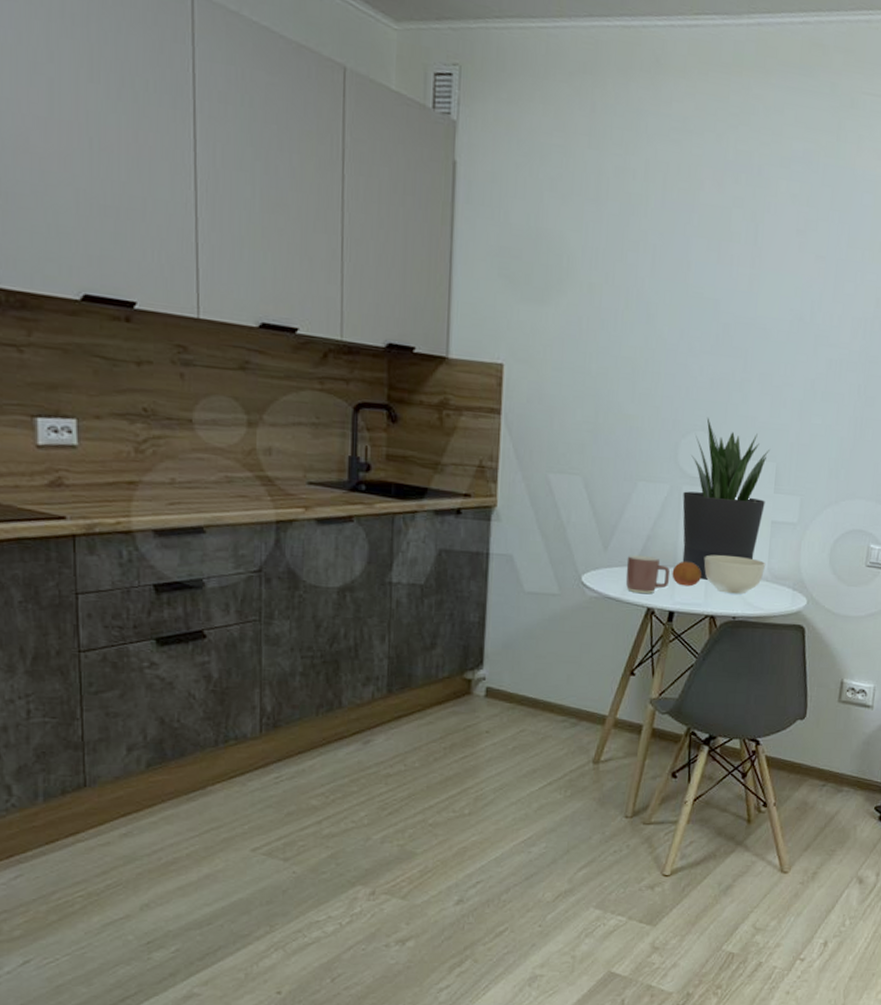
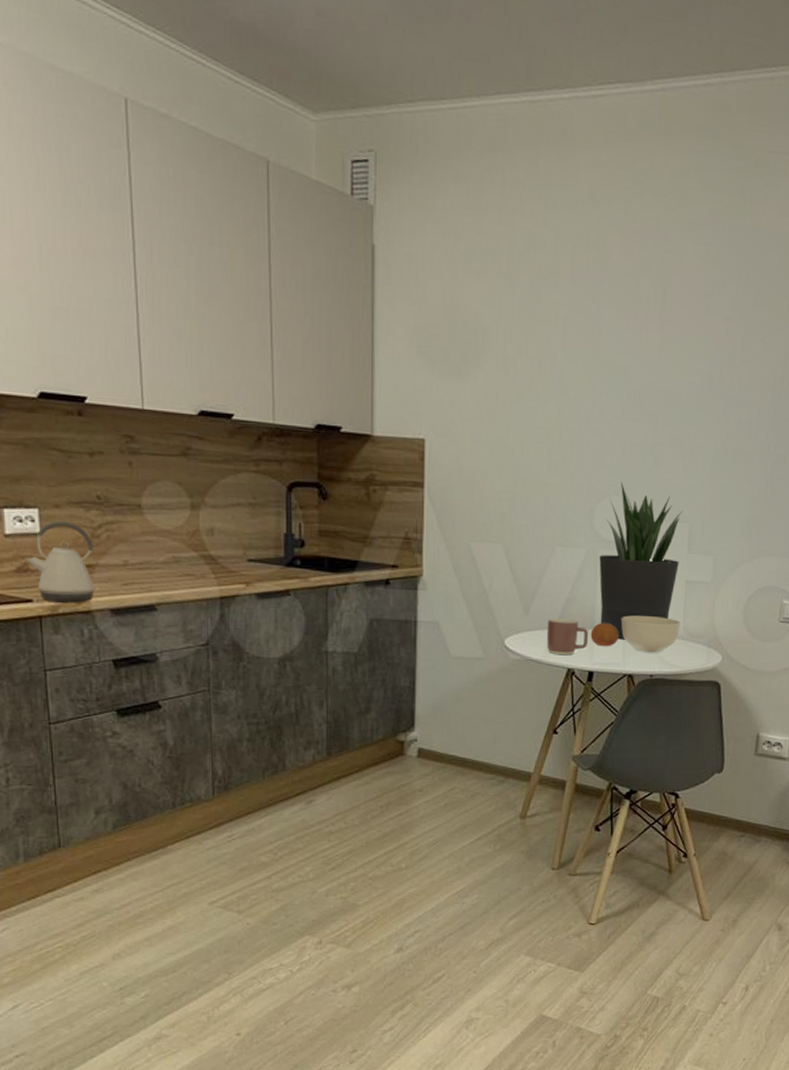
kettle: none [60,433,144,524] -> present [26,520,101,605]

